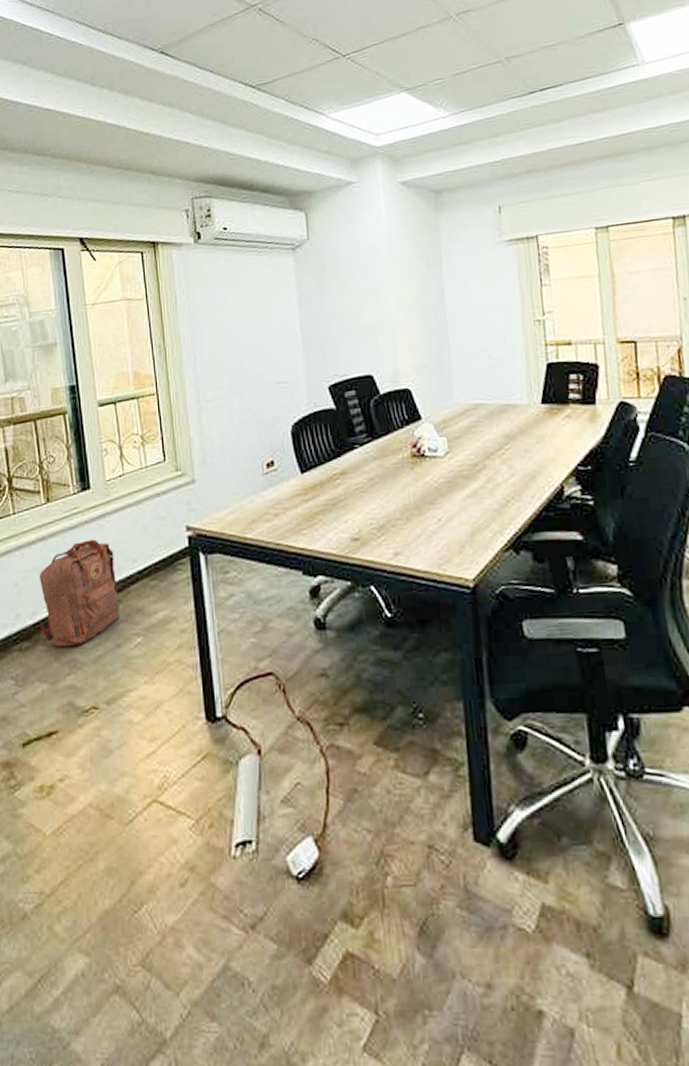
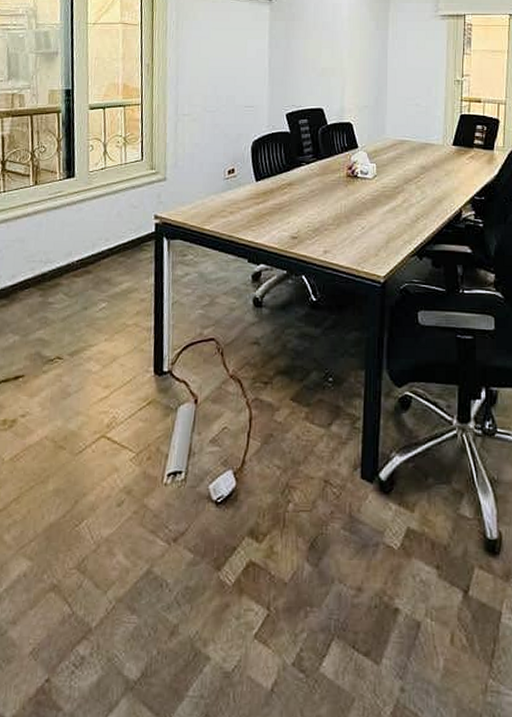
backpack: present [40,539,120,648] -> none [18,219,90,307]

